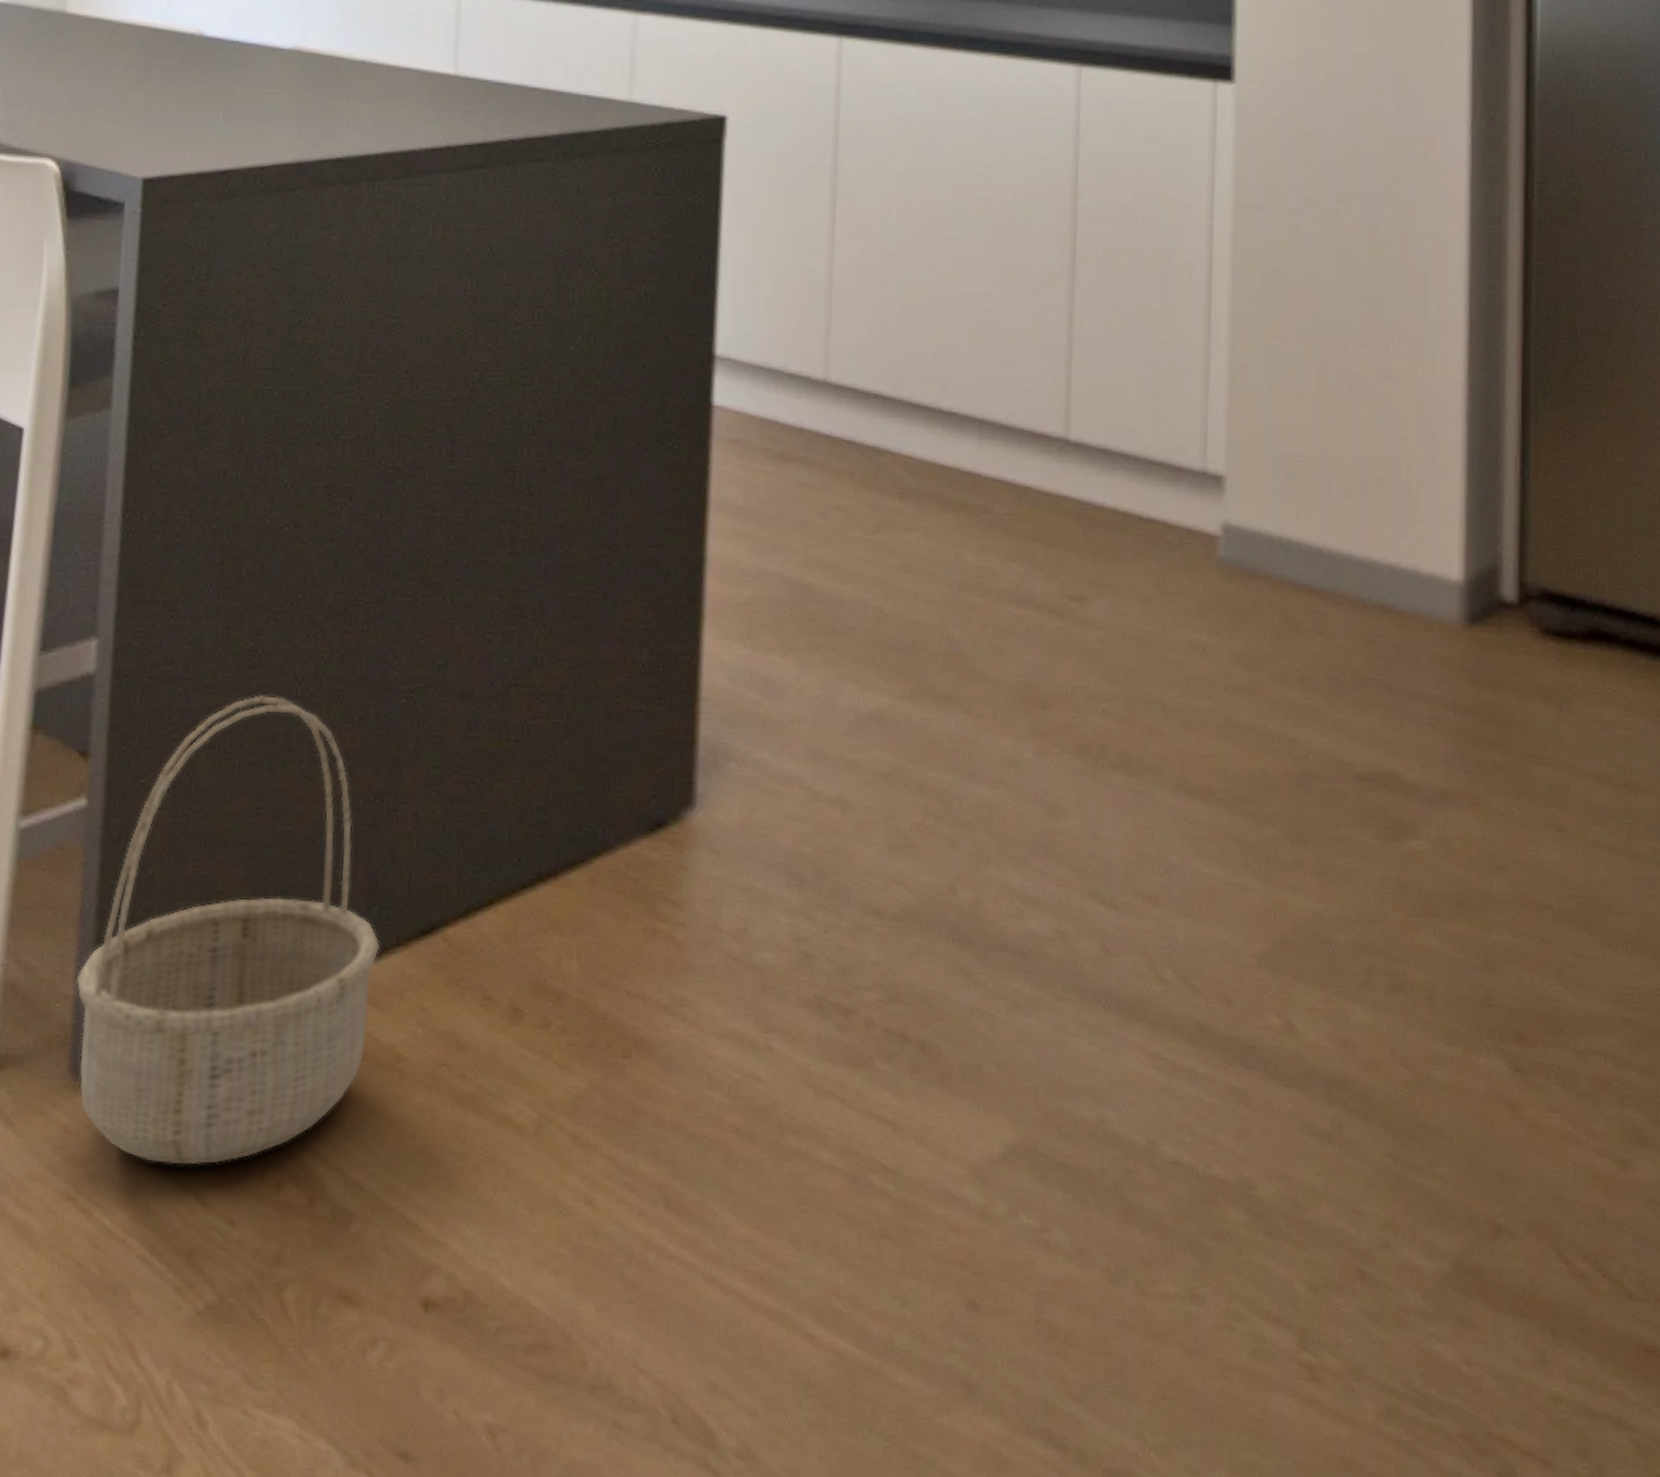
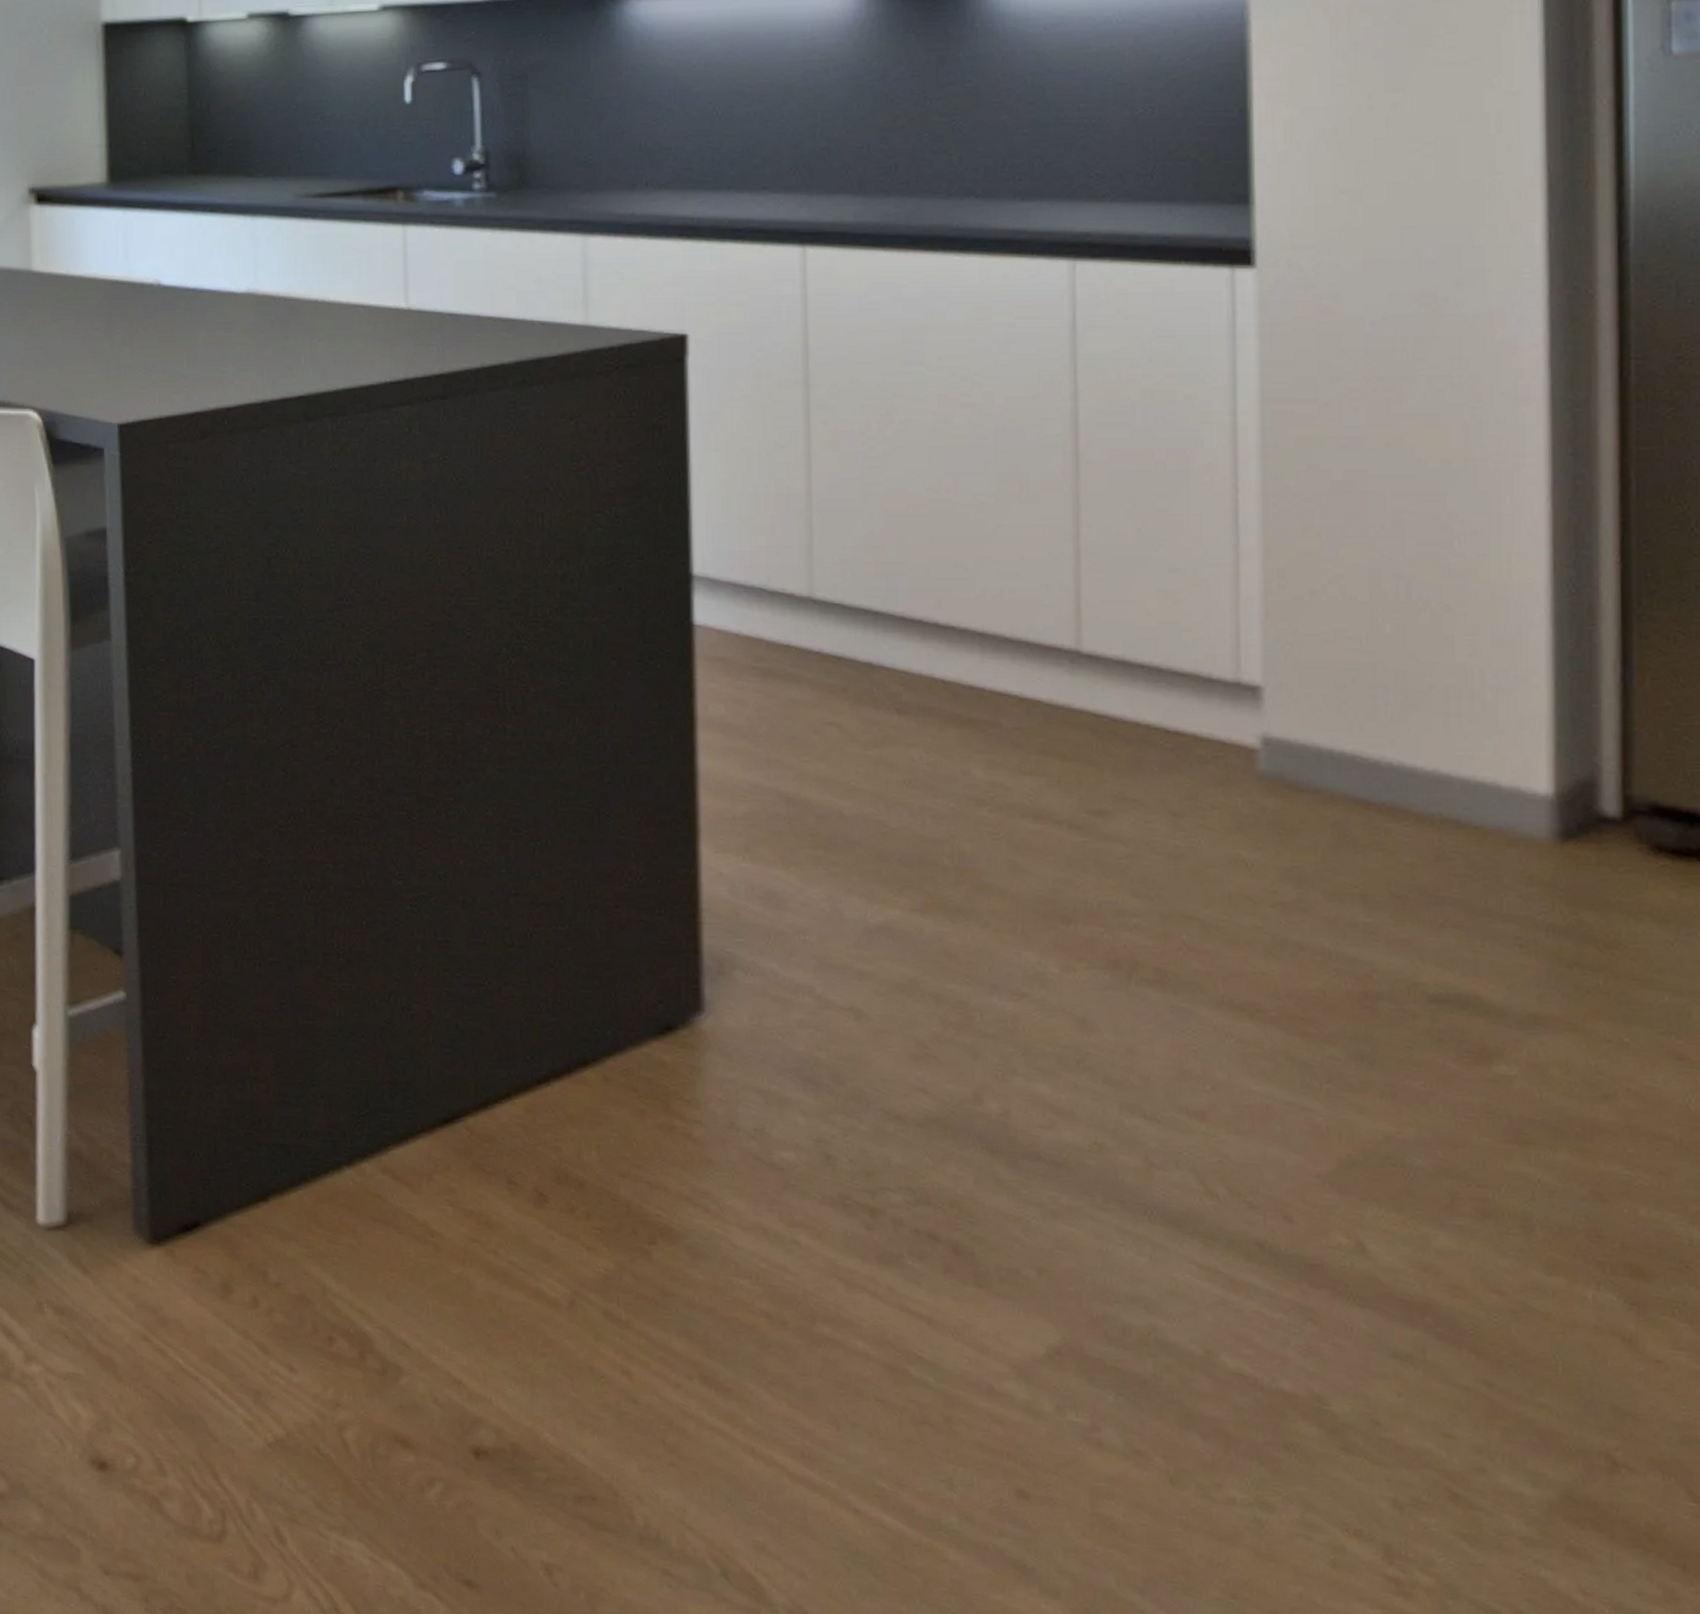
basket: present [76,695,381,1166] -> none [132,902,407,1318]

